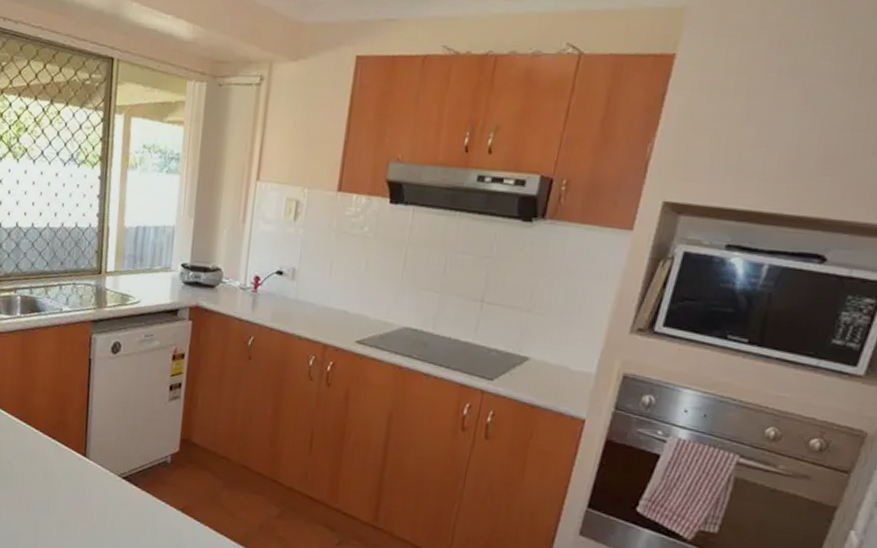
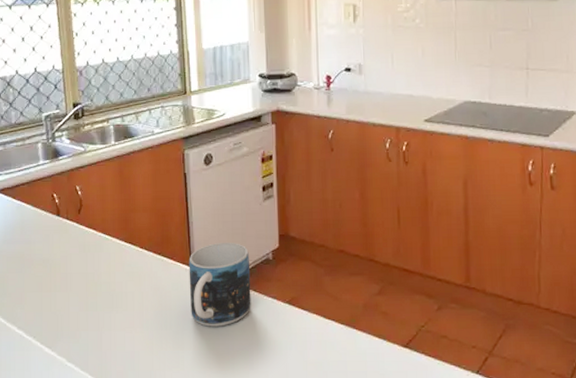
mug: none [79,436,147,523] -> present [189,243,251,327]

